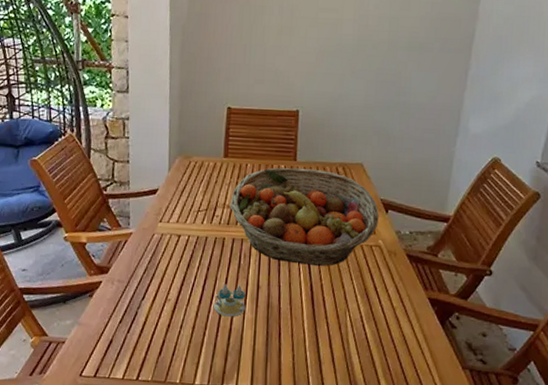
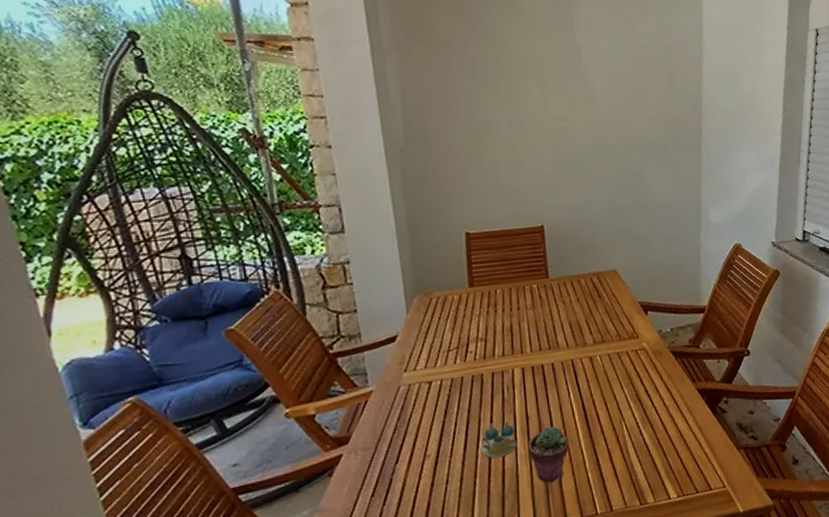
fruit basket: present [230,168,379,266] -> none [483,283,640,386]
potted succulent: none [254,299,293,352] -> present [528,426,569,484]

